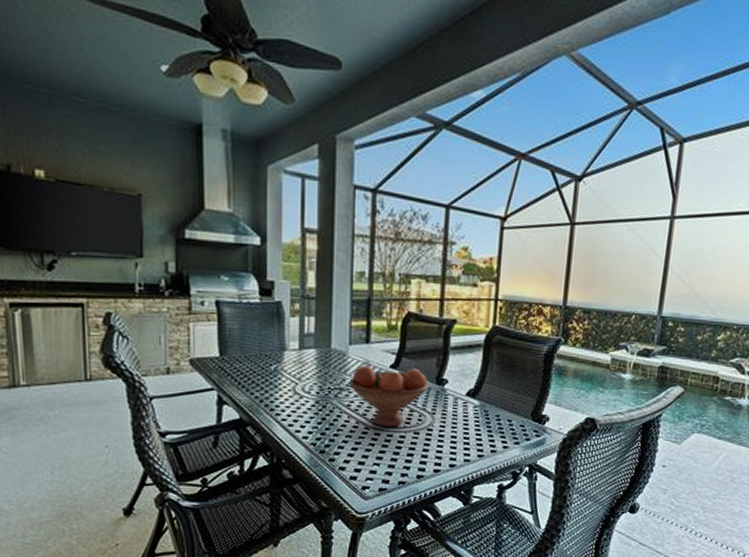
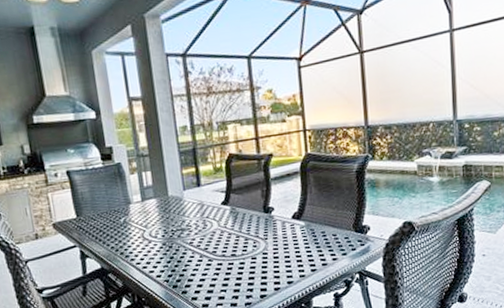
fruit bowl: present [349,365,430,426] -> none [188,202,259,257]

